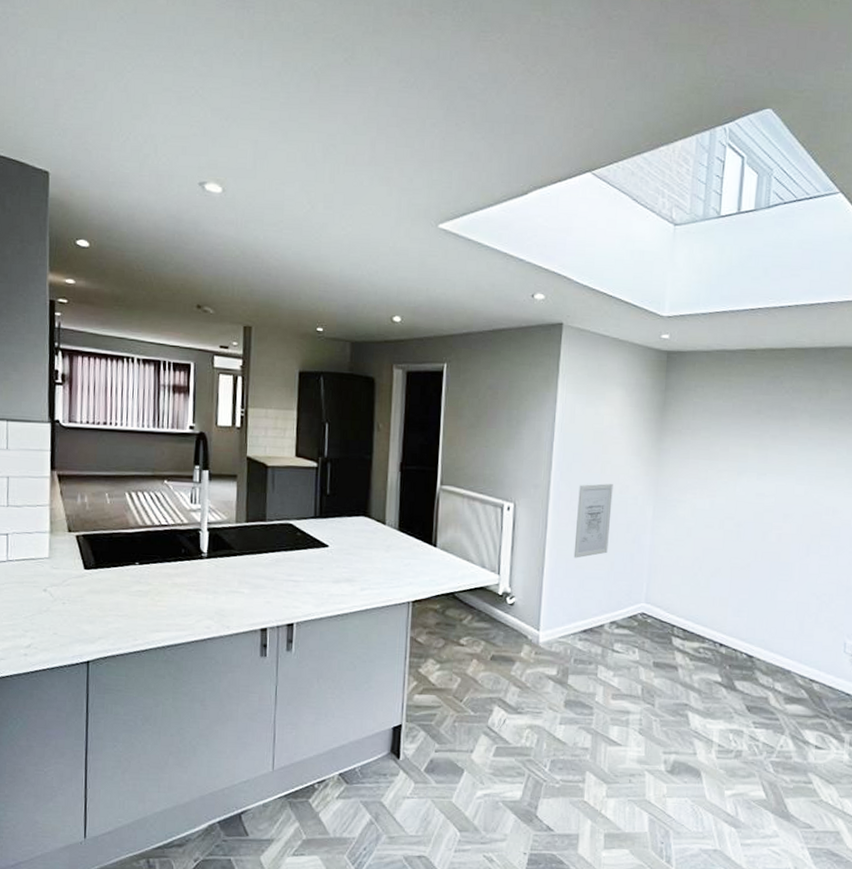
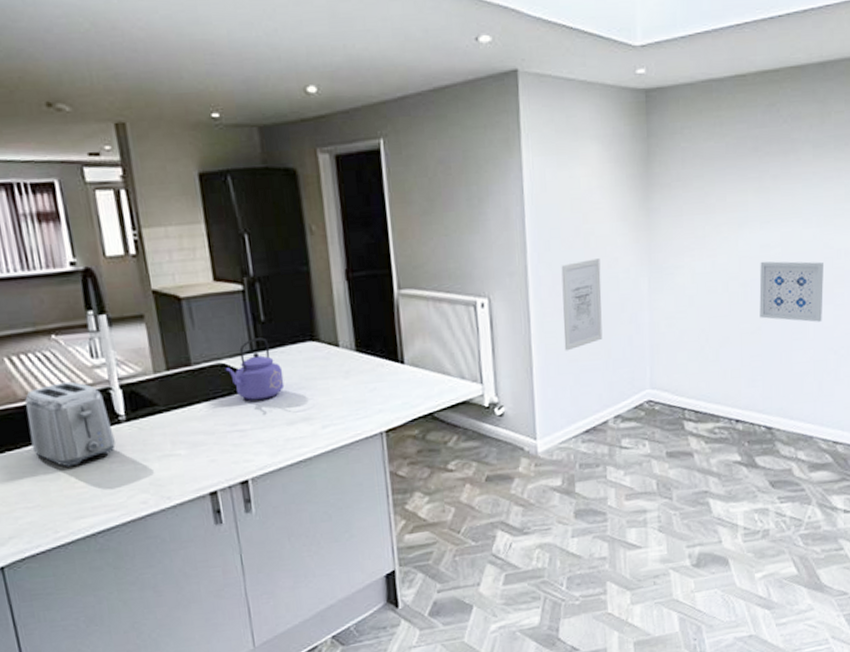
toaster: none [131,518,195,588] -> present [25,381,116,467]
kettle: none [291,507,337,558] -> present [225,337,285,400]
wall art: none [750,507,812,568] -> present [759,261,823,322]

